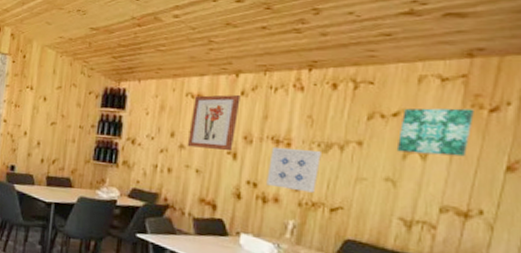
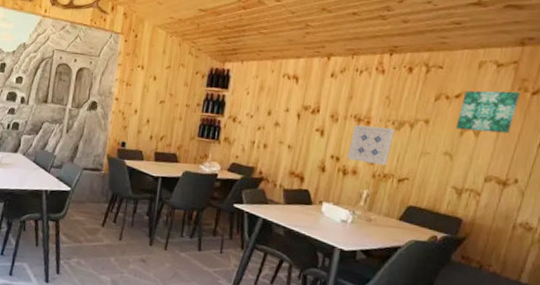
wall art: present [187,95,241,152] -> none [281,76,331,129]

